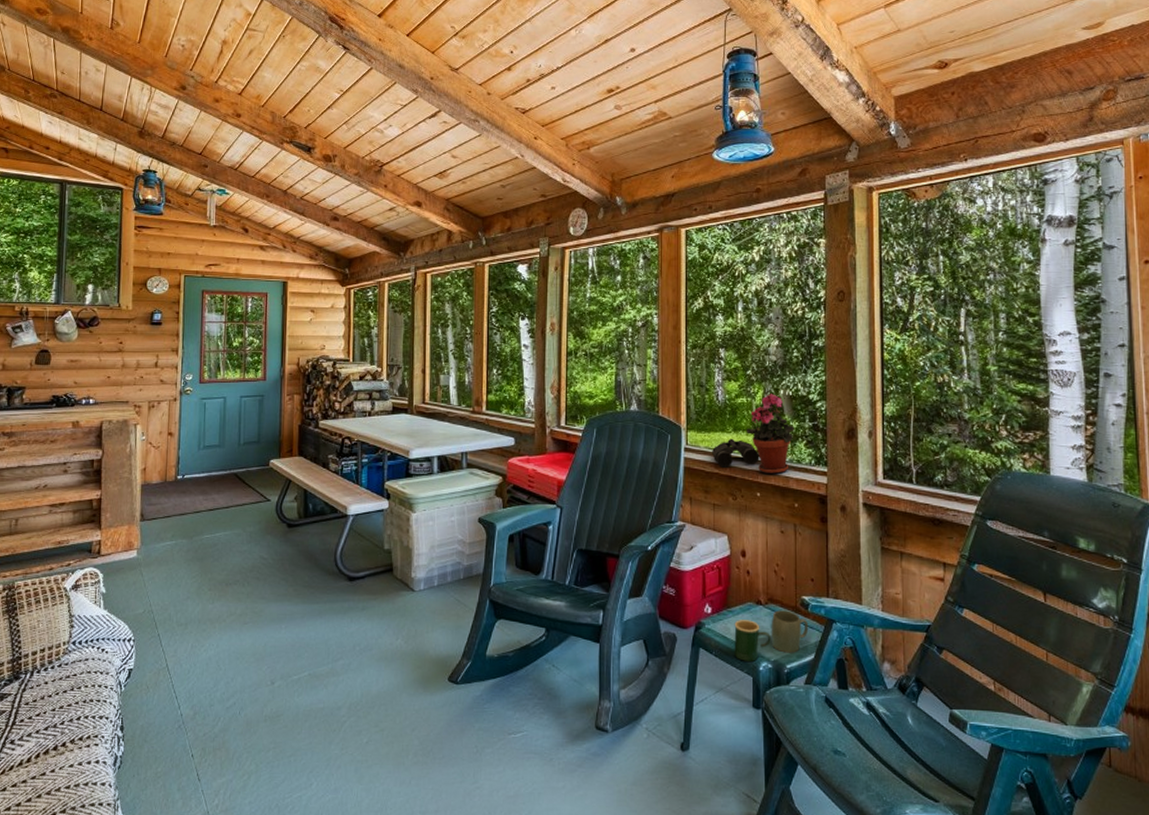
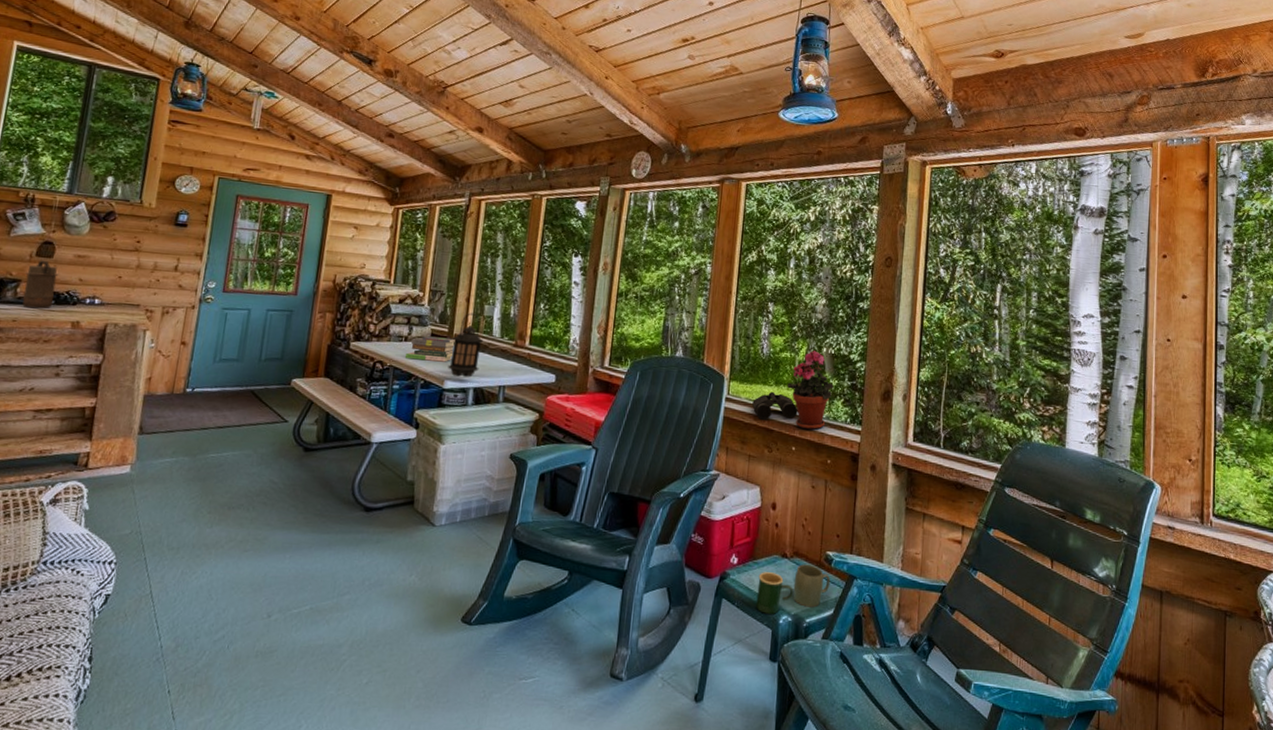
thermos: none [28,367,56,412] -> present [22,260,59,309]
books: none [371,409,416,433] -> present [405,336,455,362]
lantern: none [411,384,443,446] -> present [448,313,484,378]

